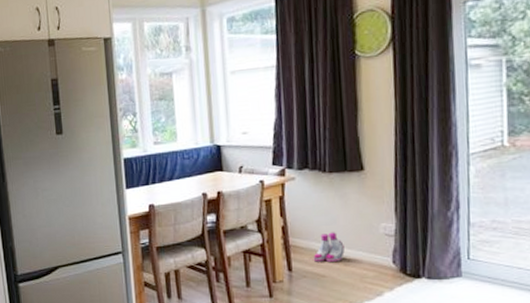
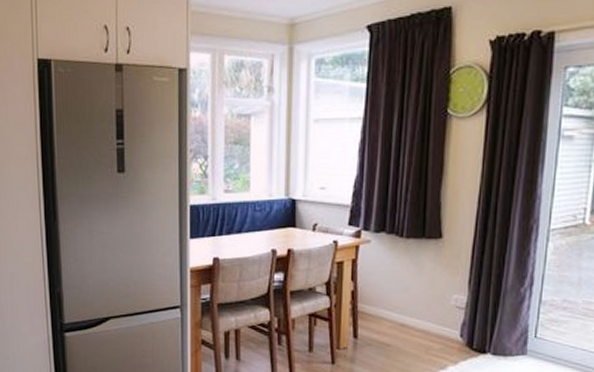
boots: present [313,232,345,262] -> none [380,300,413,331]

